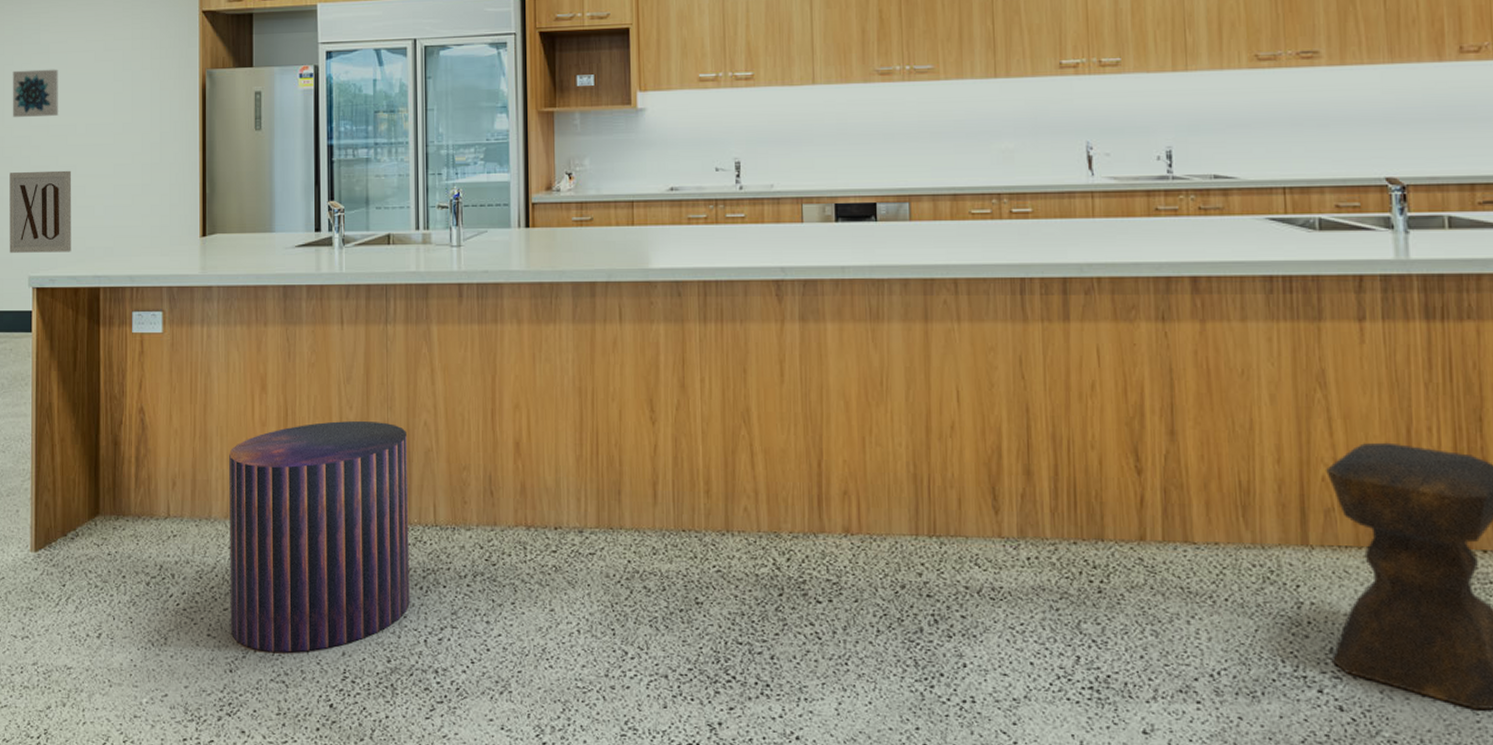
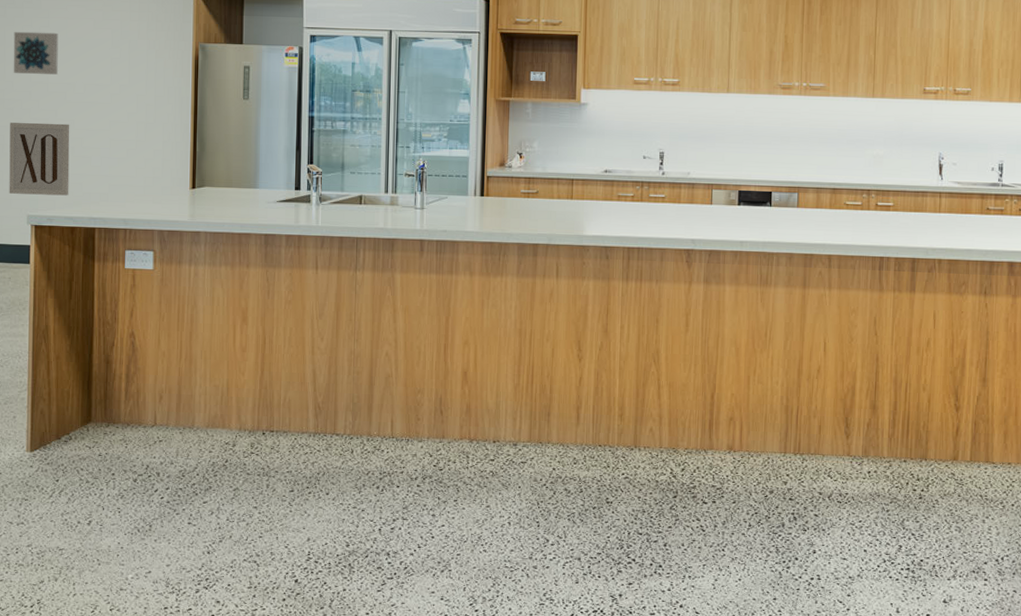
stool: present [229,421,410,653] -> none [209,349,371,538]

